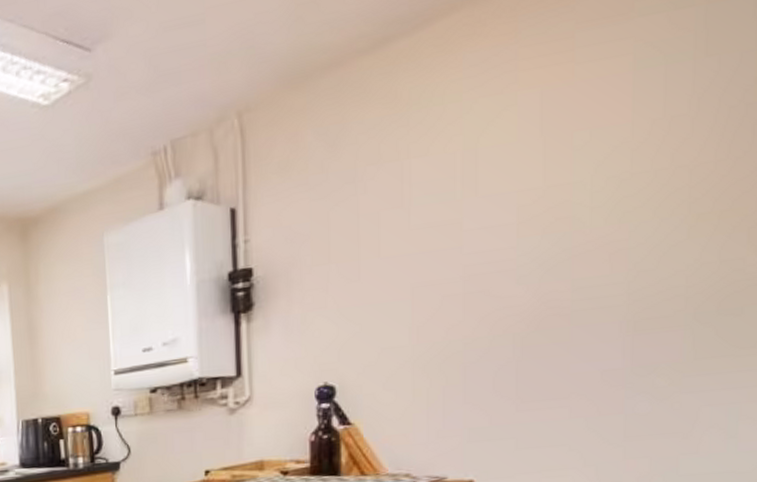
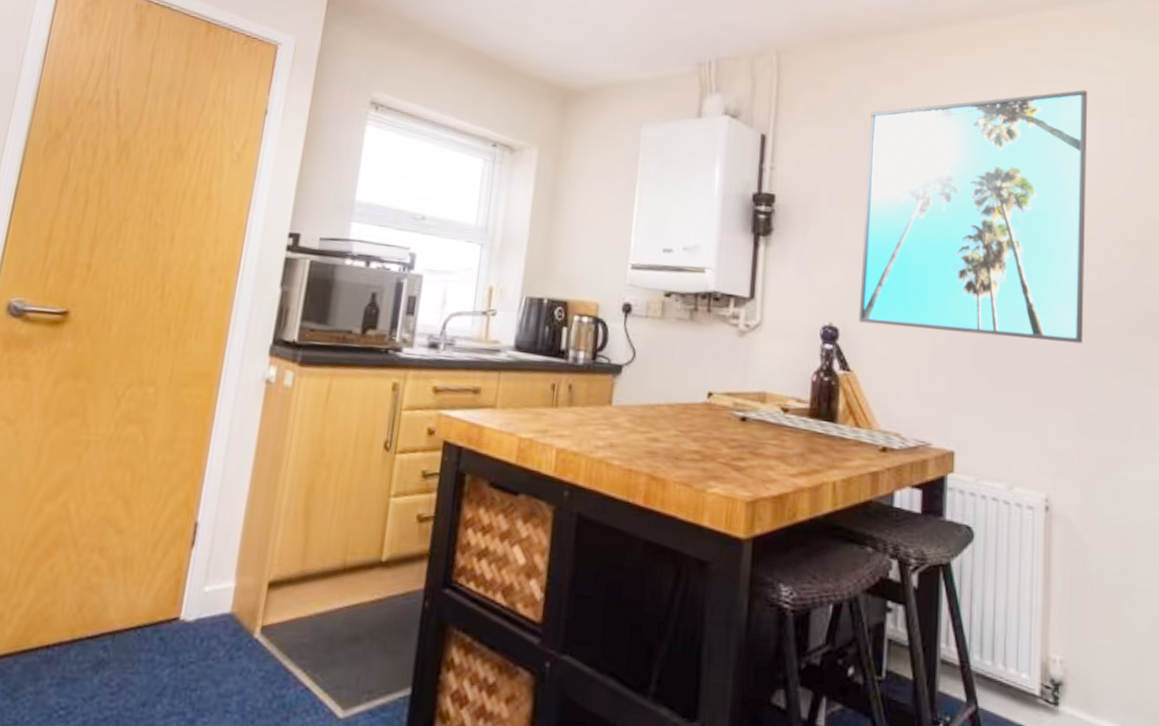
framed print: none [355,39,647,375] -> present [858,90,1088,344]

